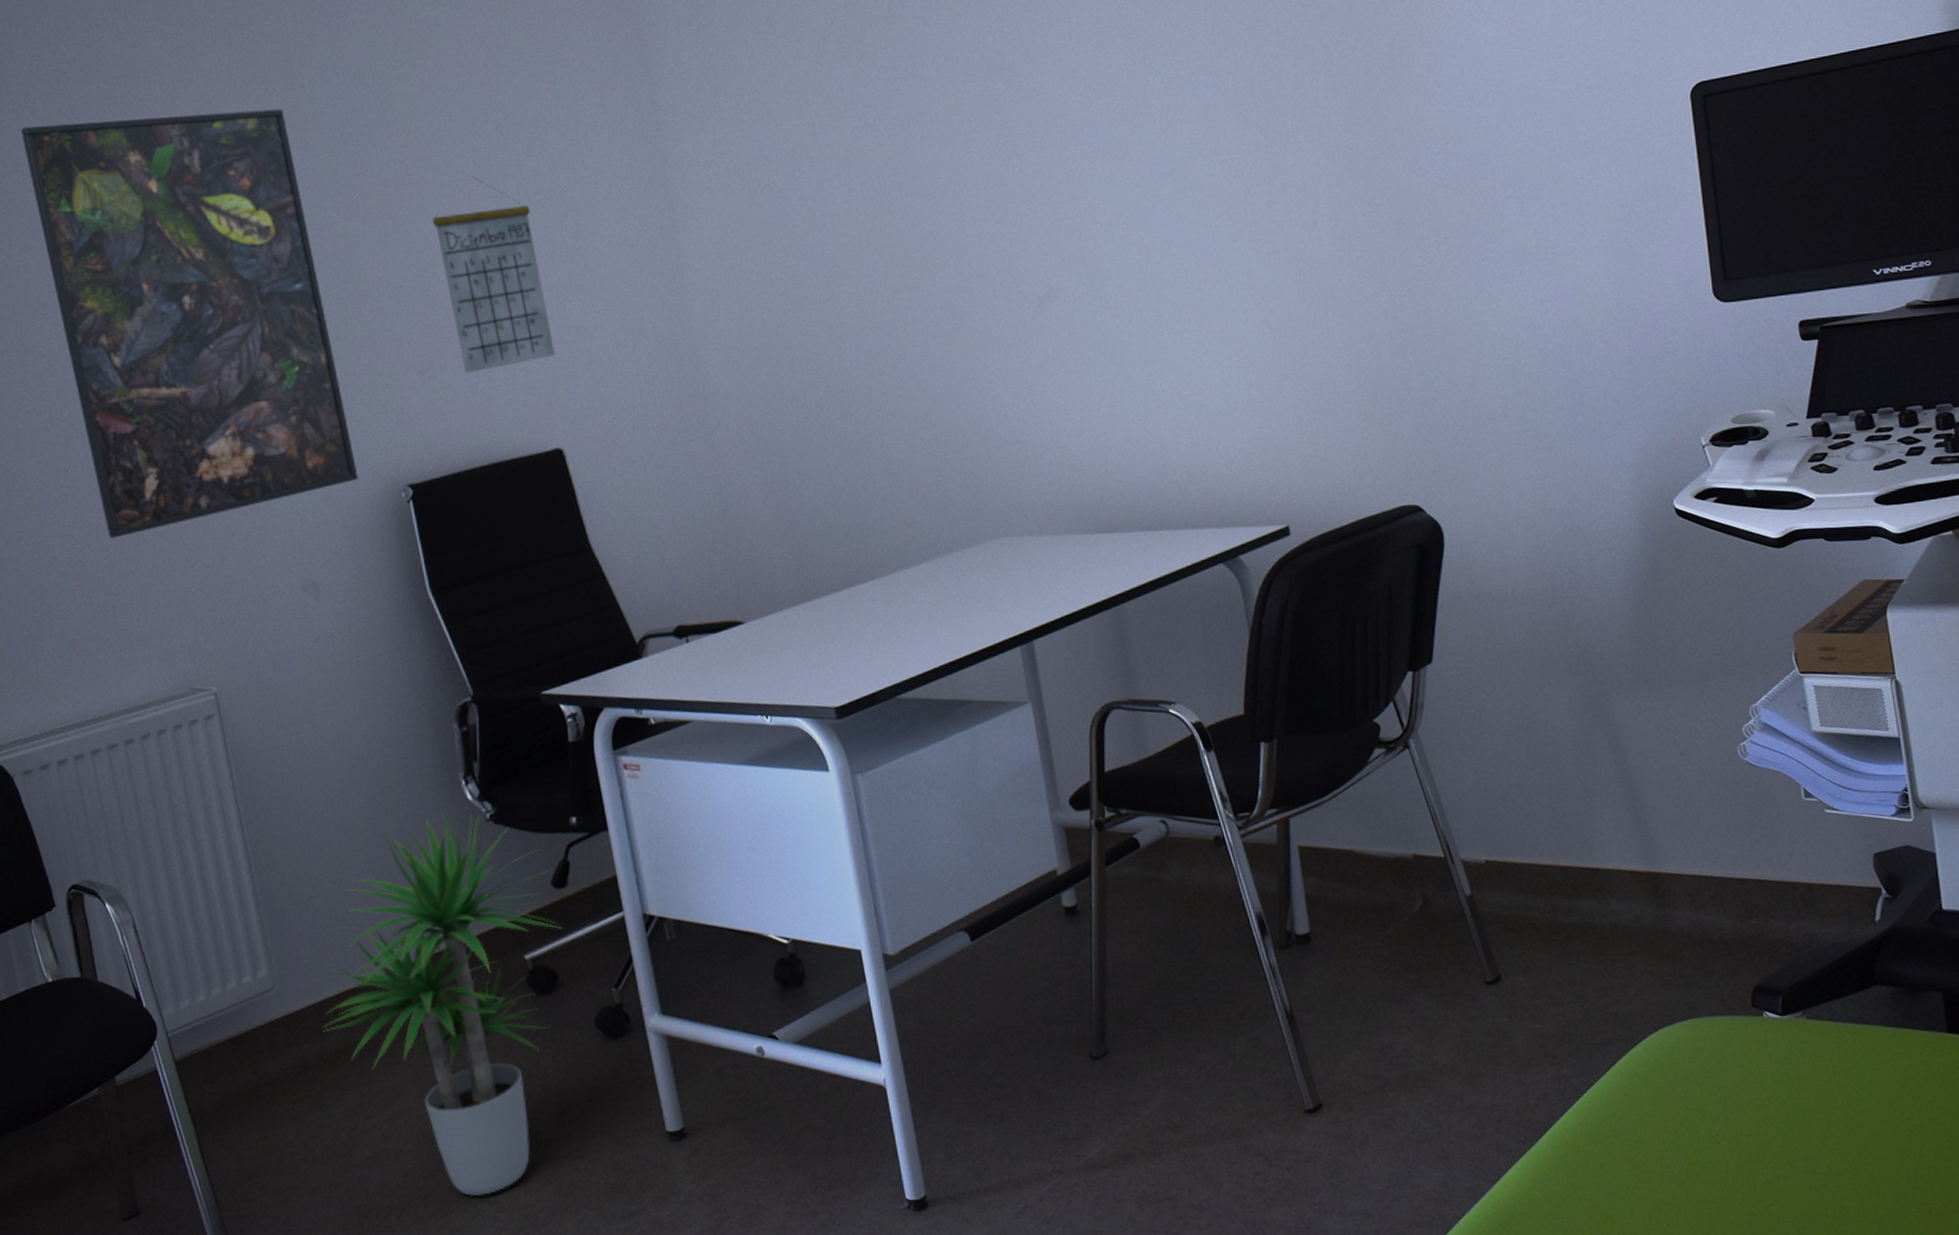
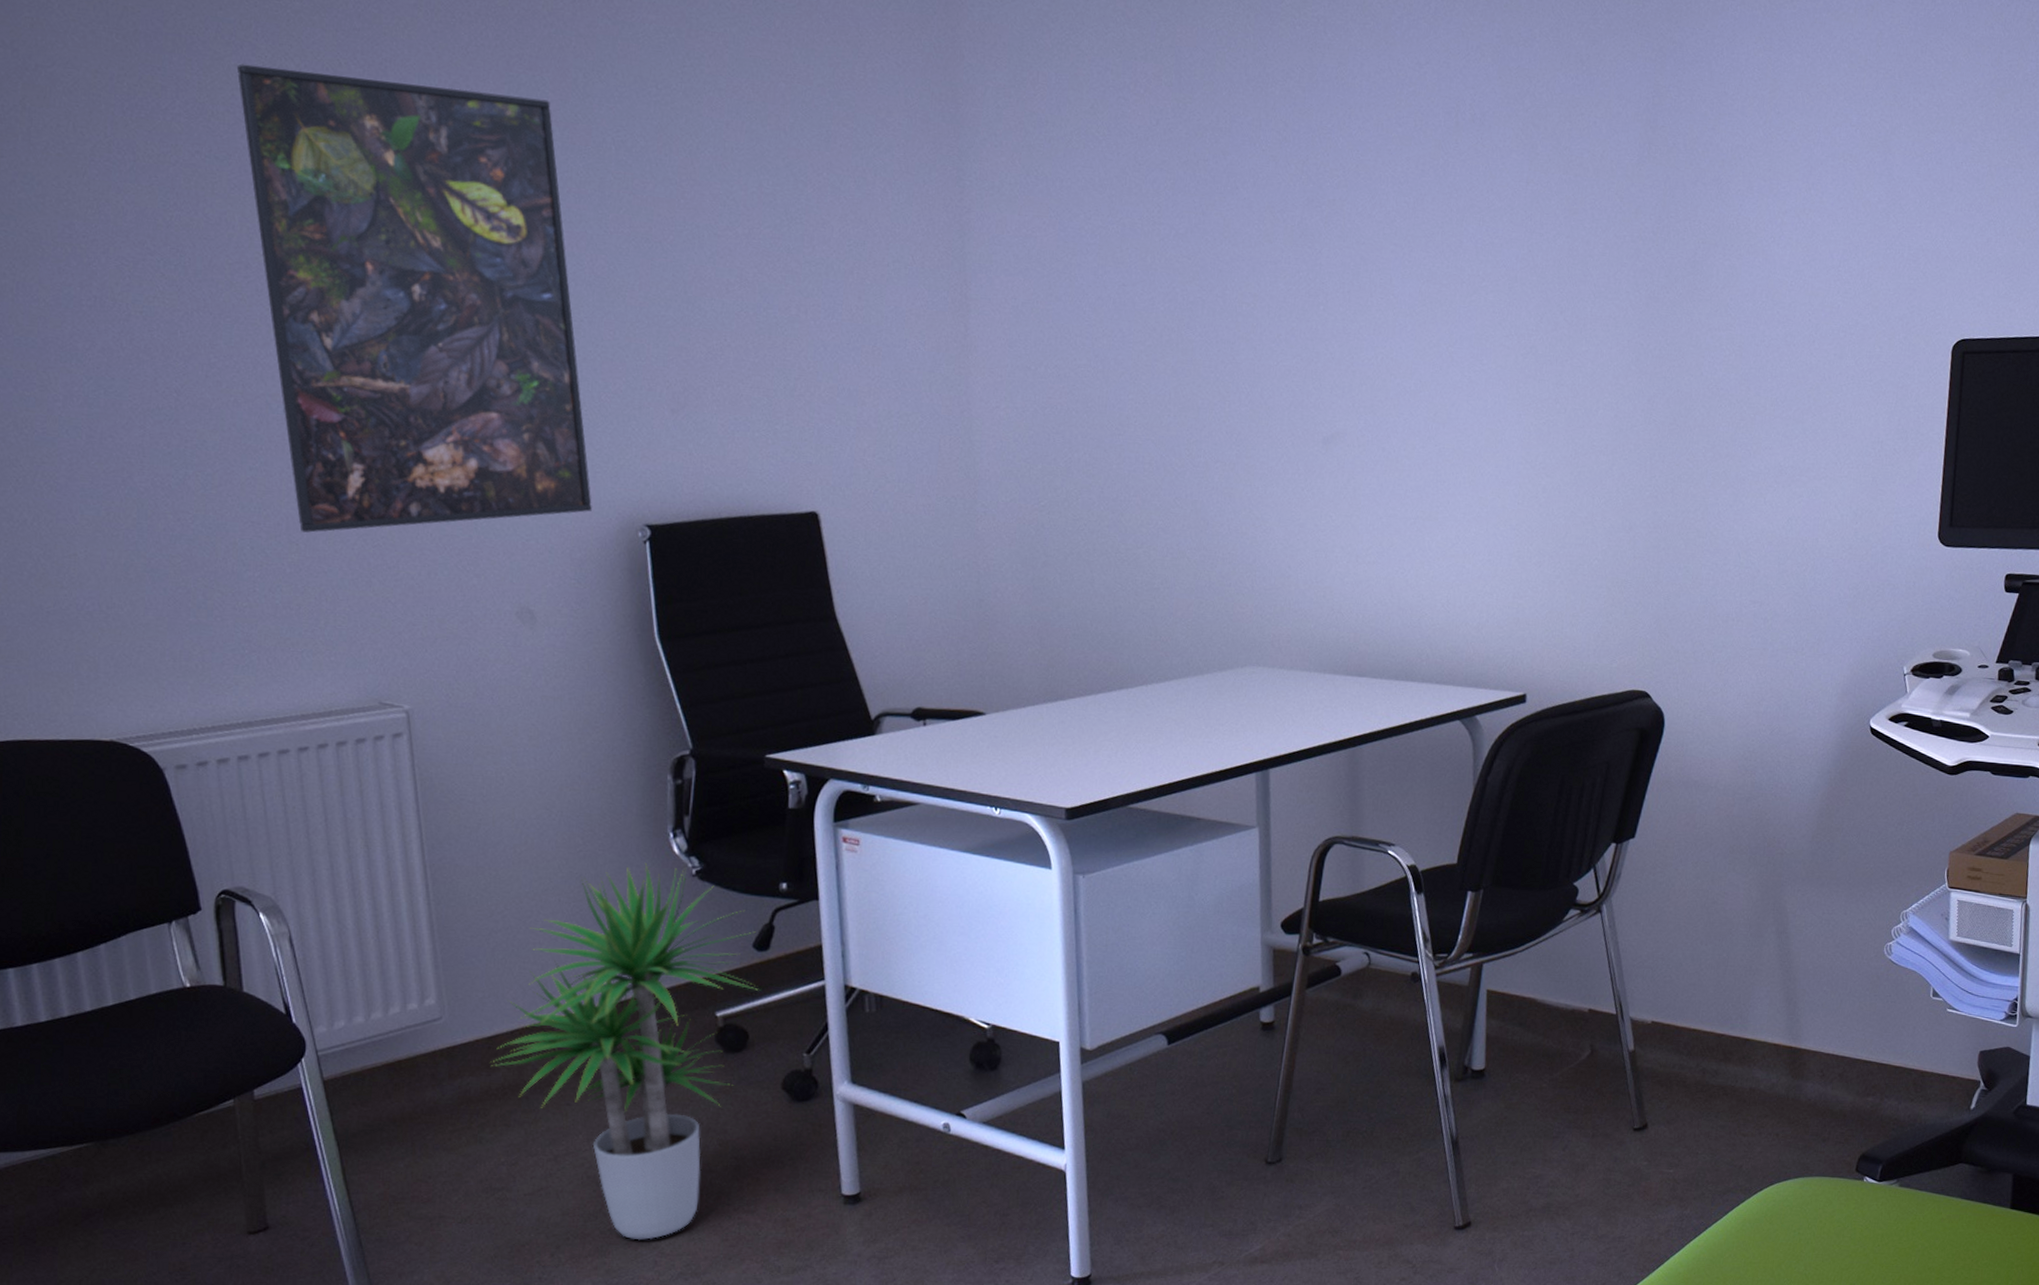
calendar: present [432,175,556,374] -> none [704,211,823,420]

